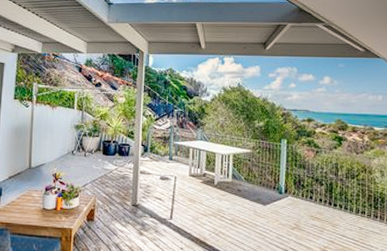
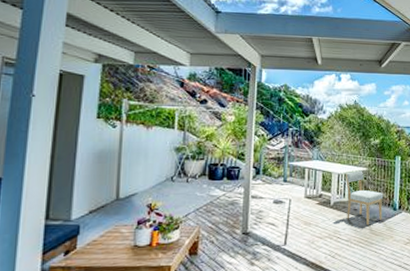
chair: none [229,152,268,207] -> present [345,170,384,226]

